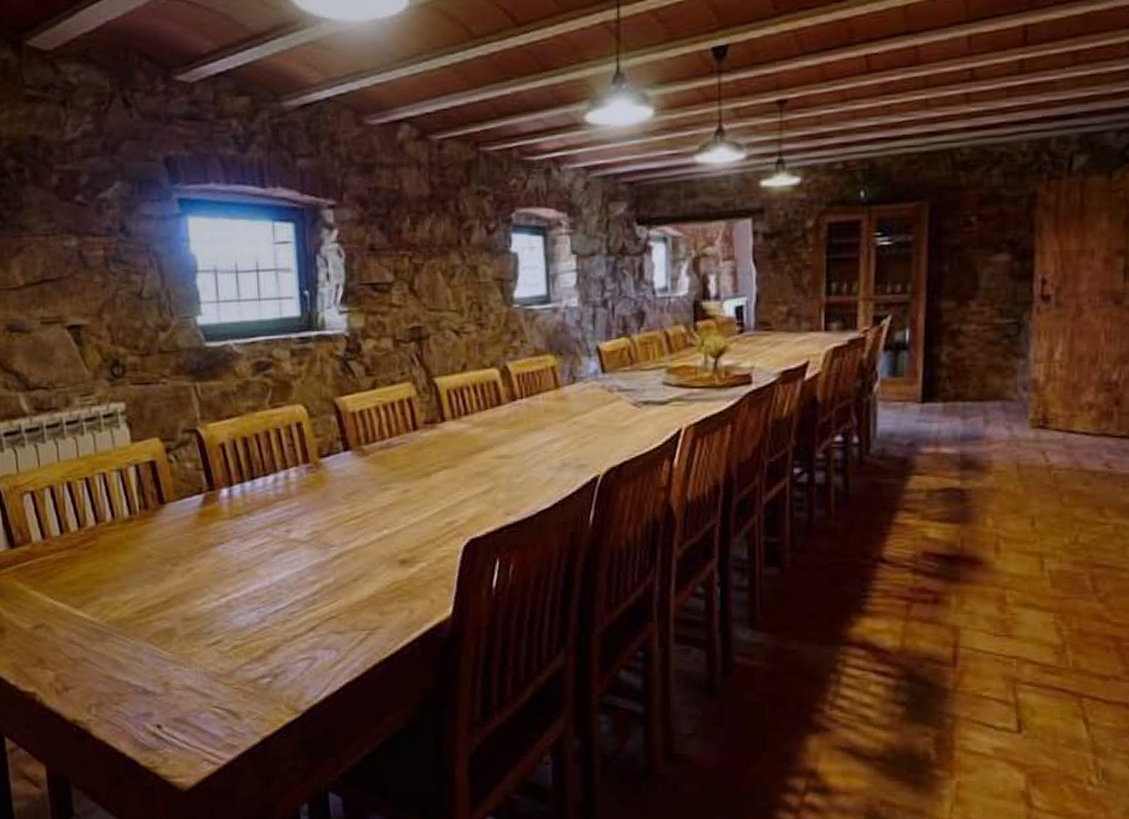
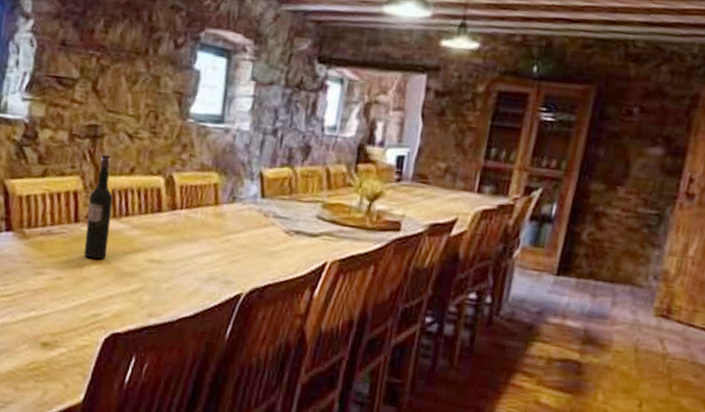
wine bottle: none [425,355,452,465] -> present [83,154,114,259]

